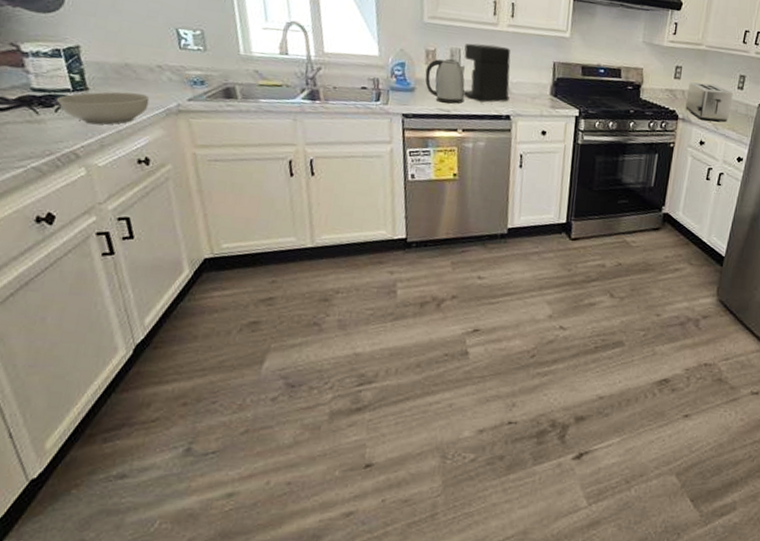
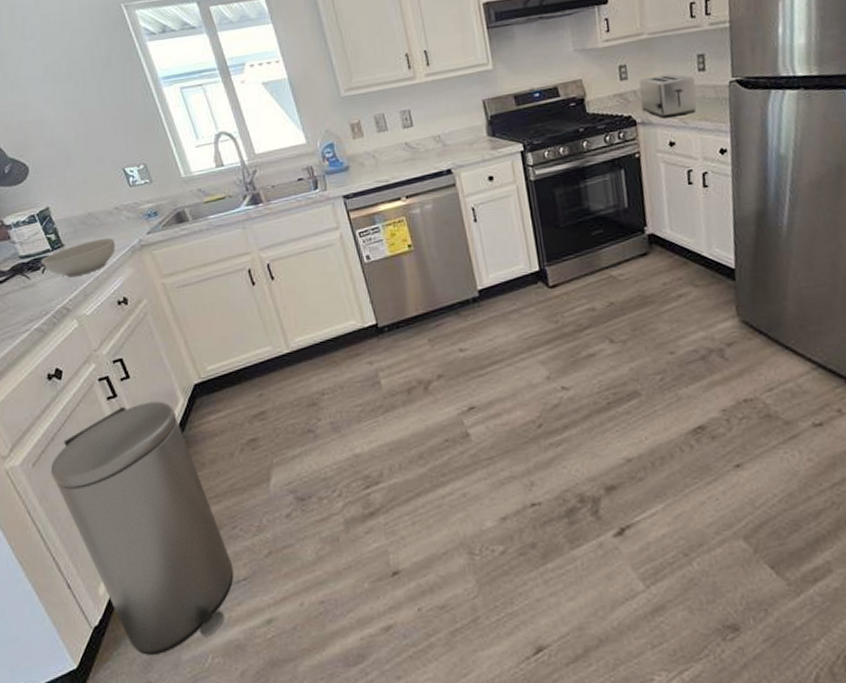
pedal bin: none [15,265,204,514] -> present [50,401,234,655]
kettle: present [425,58,465,104] -> none [354,126,401,174]
coffee maker: present [462,43,511,103] -> none [387,98,446,164]

